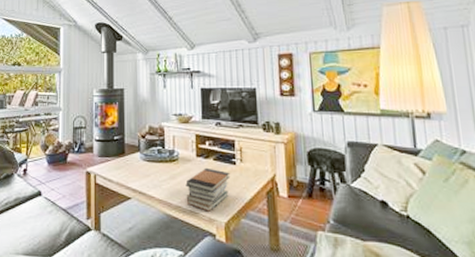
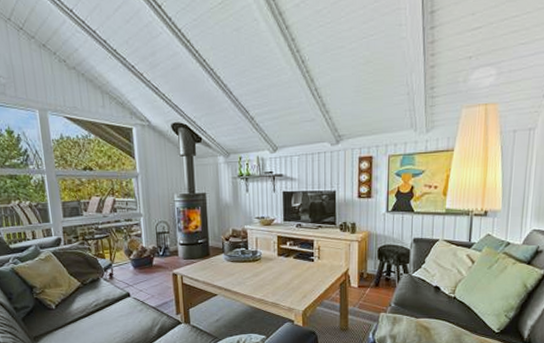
book stack: present [185,167,231,212] -> none [268,265,309,302]

